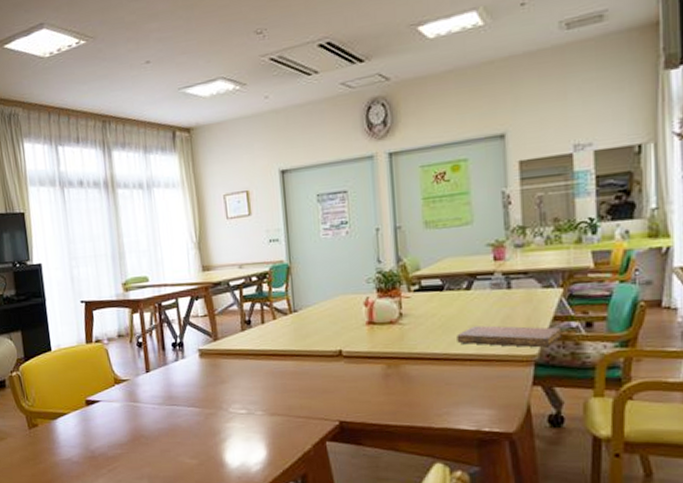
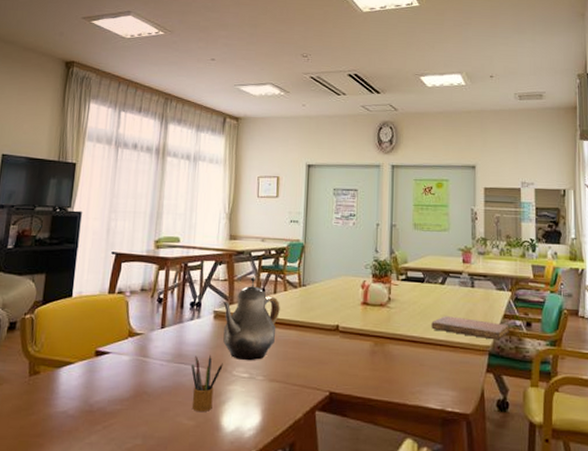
pencil box: none [183,394,218,450] -> present [190,354,223,411]
teapot: none [207,307,271,397] -> present [223,276,280,361]

